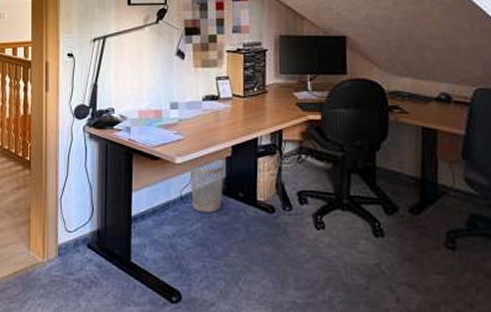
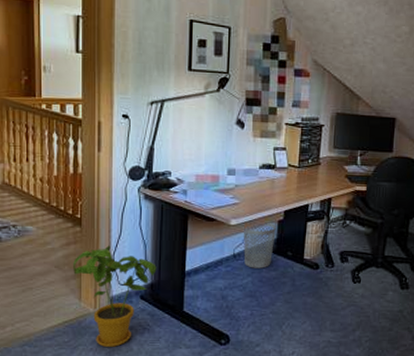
house plant: none [23,189,103,302] -> present [73,245,157,347]

